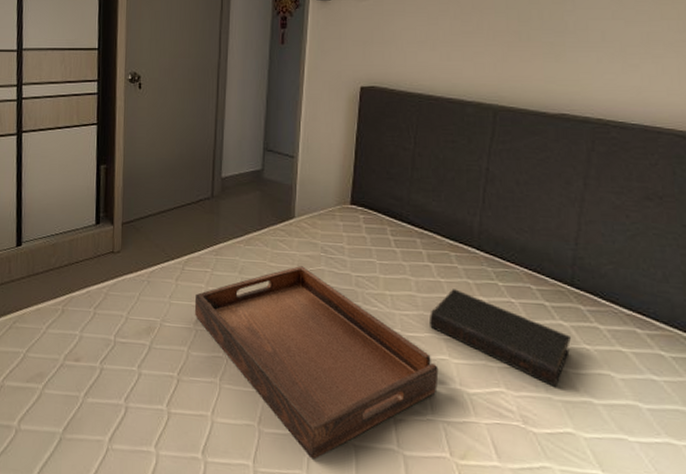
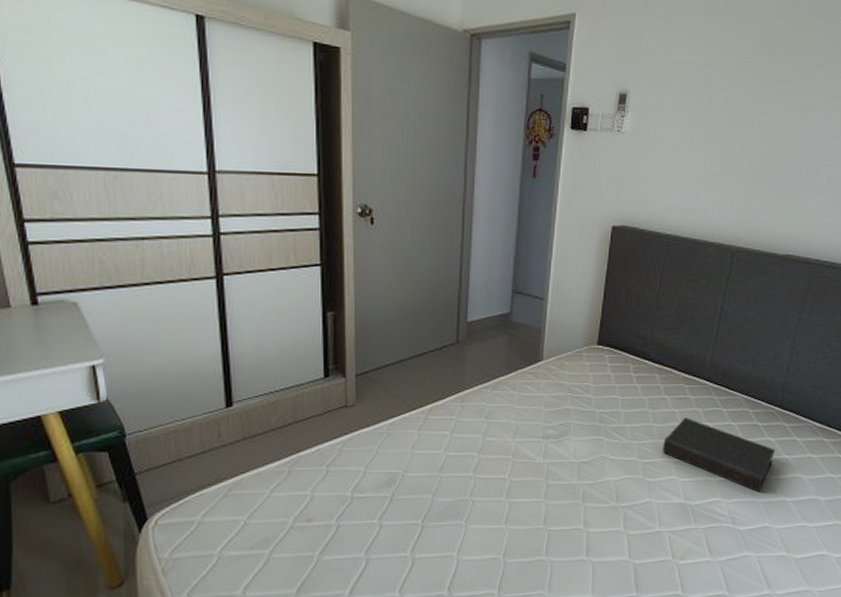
serving tray: present [194,266,439,460] -> none [438,407,668,579]

